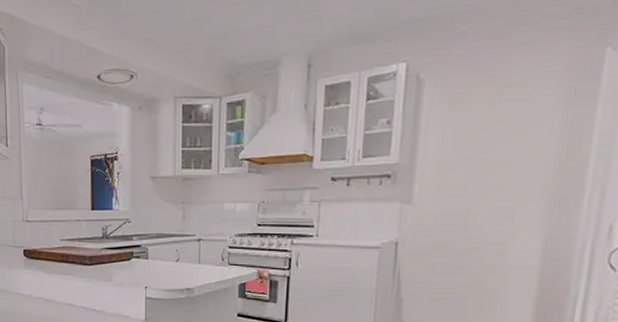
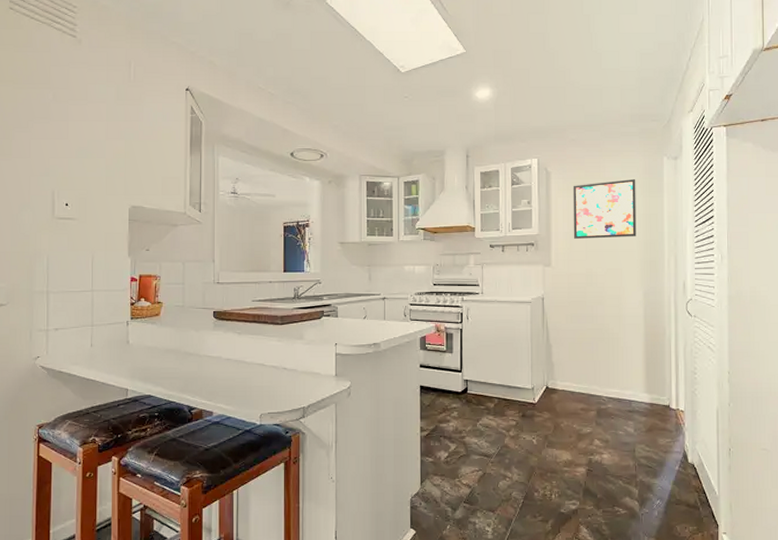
wall art: none [447,83,555,168] -> present [573,179,637,239]

